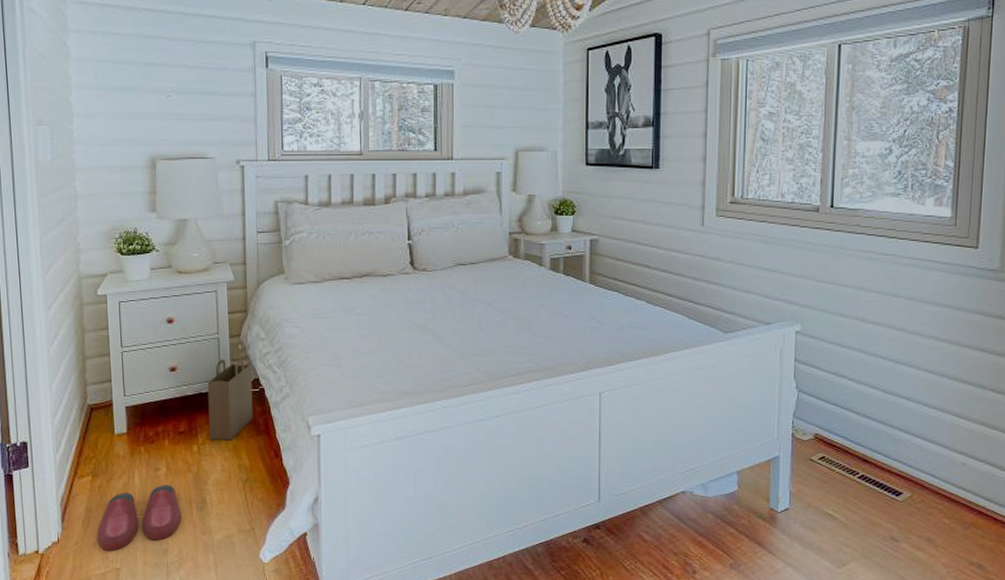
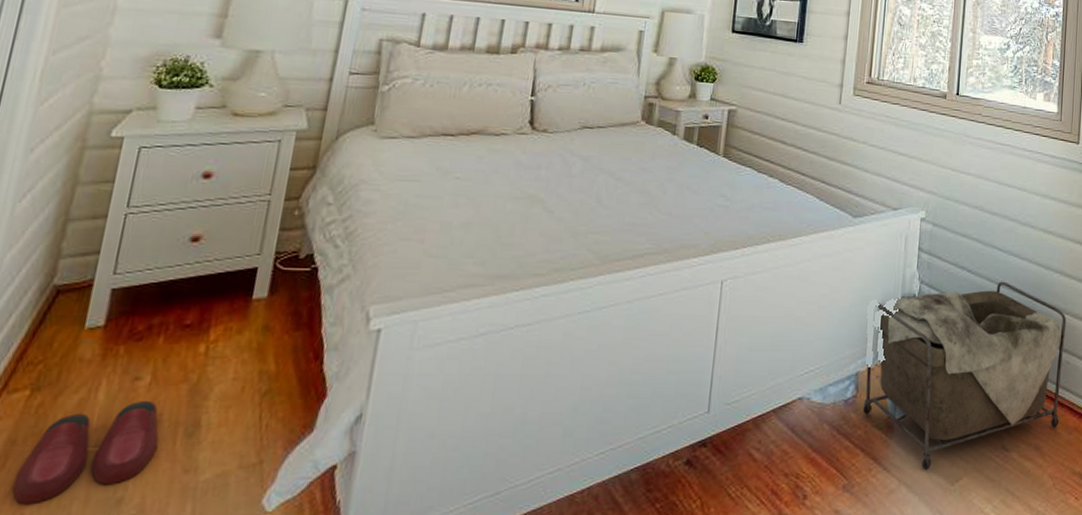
shopping bag: present [207,359,253,440] -> none [226,228,307,337]
laundry basket: none [746,388,963,554] -> present [863,281,1067,470]

